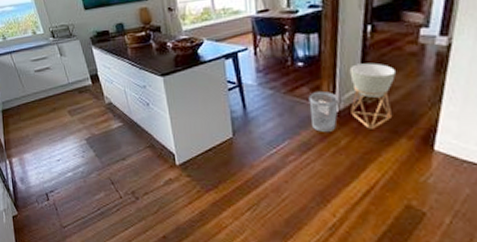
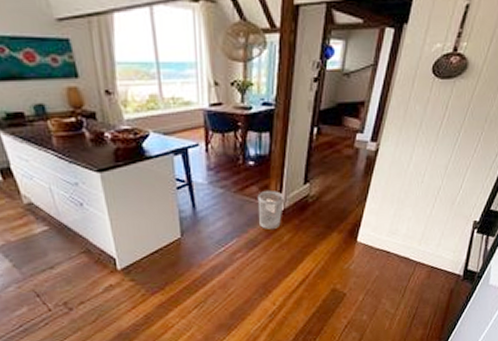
planter: present [349,62,397,129] -> none [294,164,335,225]

